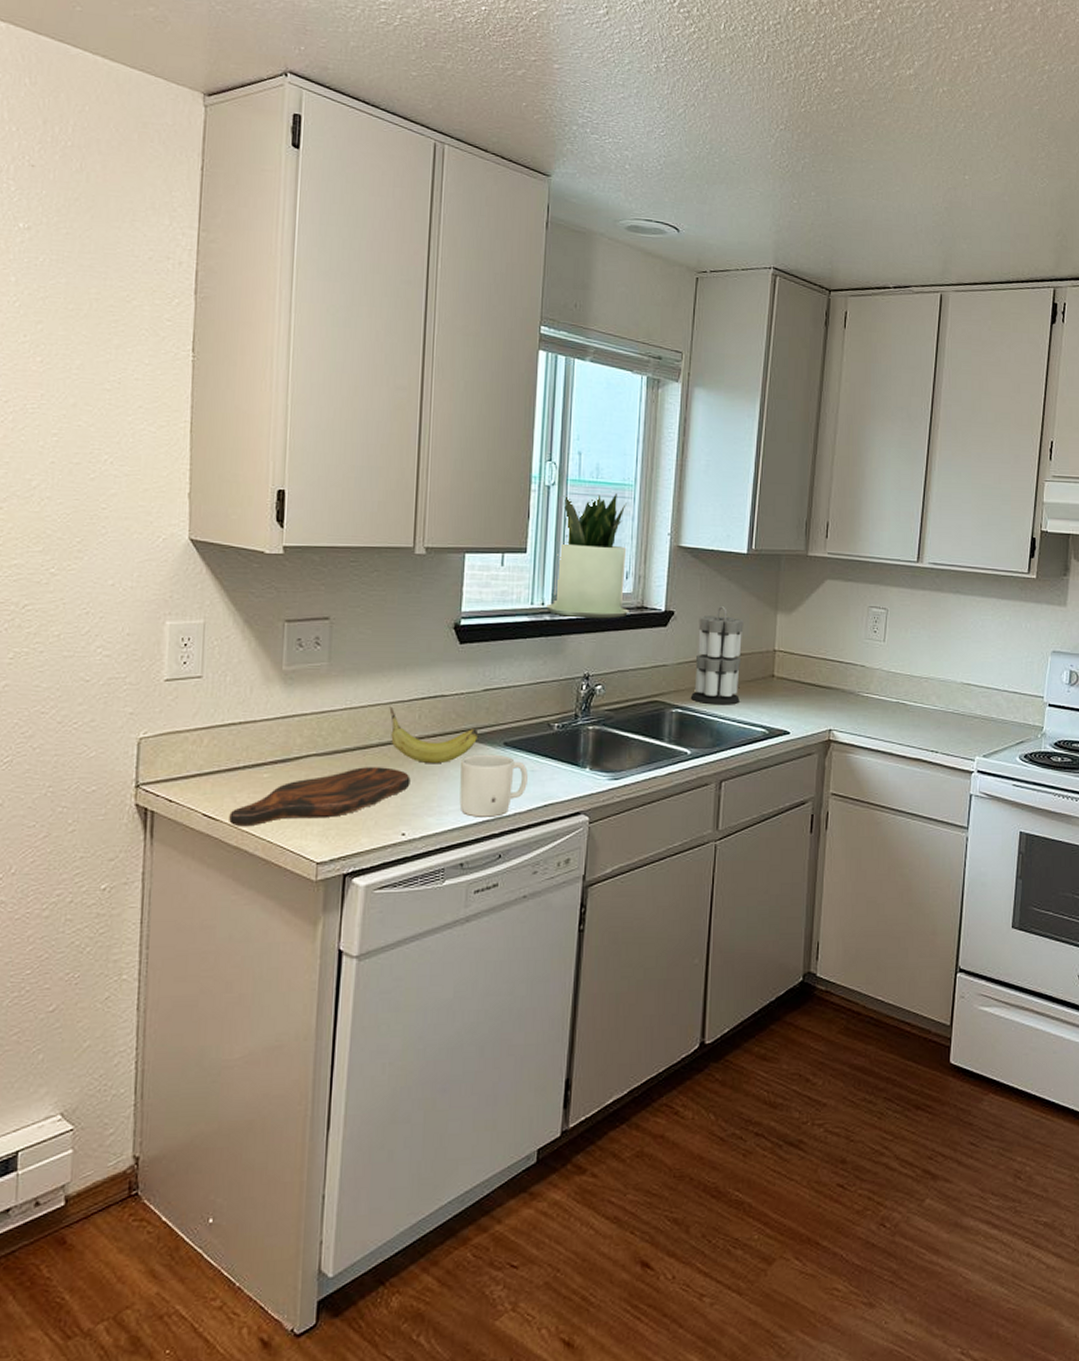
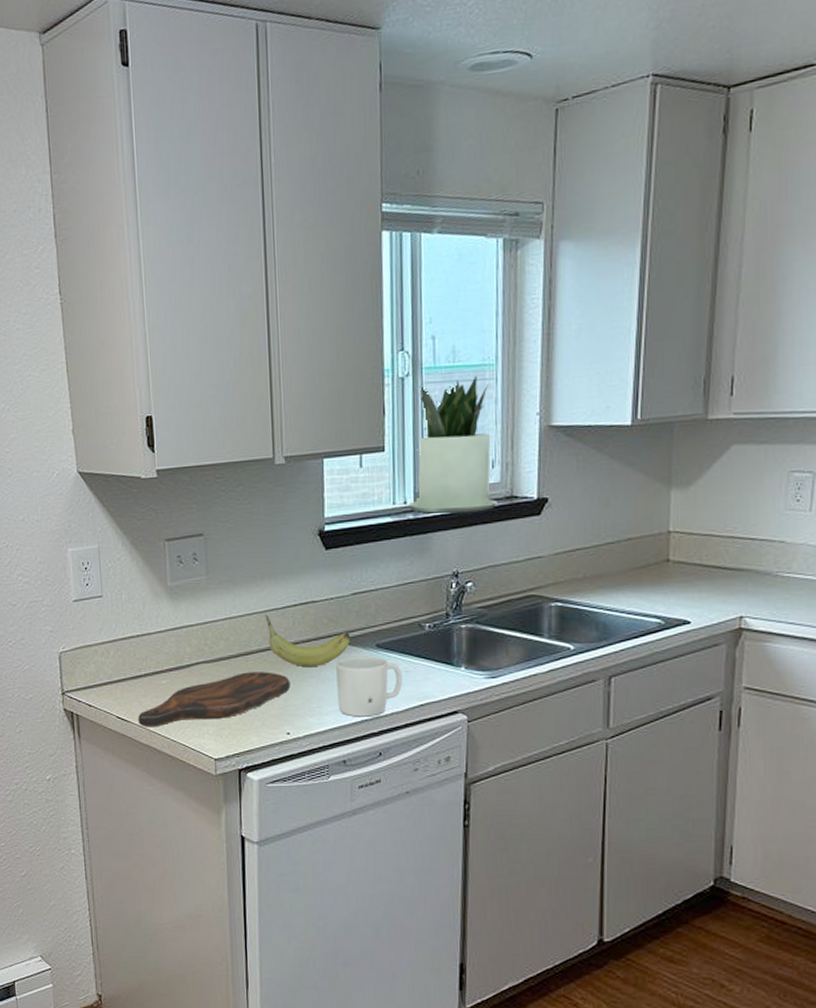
spice rack: present [691,606,744,705] -> none [572,487,630,596]

